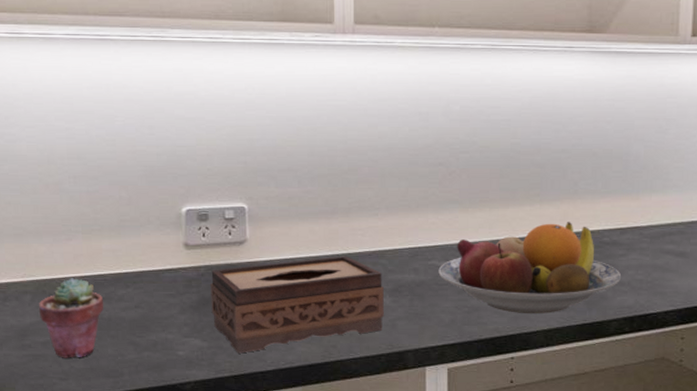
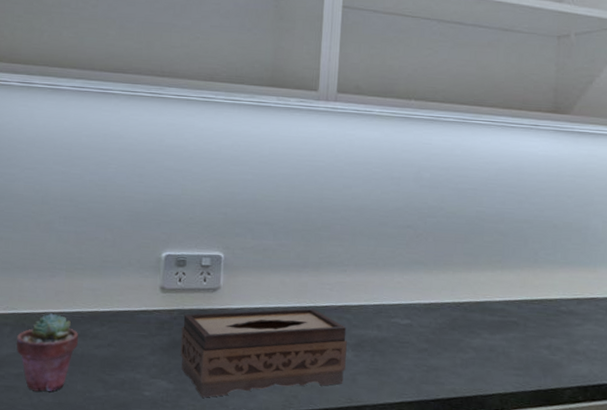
fruit bowl: present [438,222,622,314] -> none [400,289,577,378]

